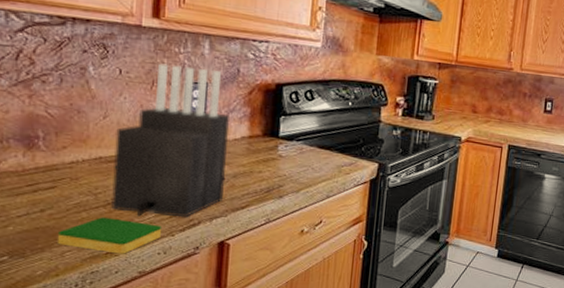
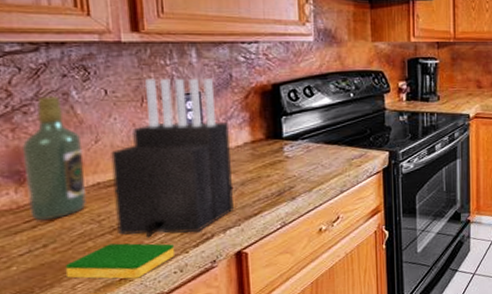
wine bottle: none [33,68,91,186] -> present [21,95,87,221]

